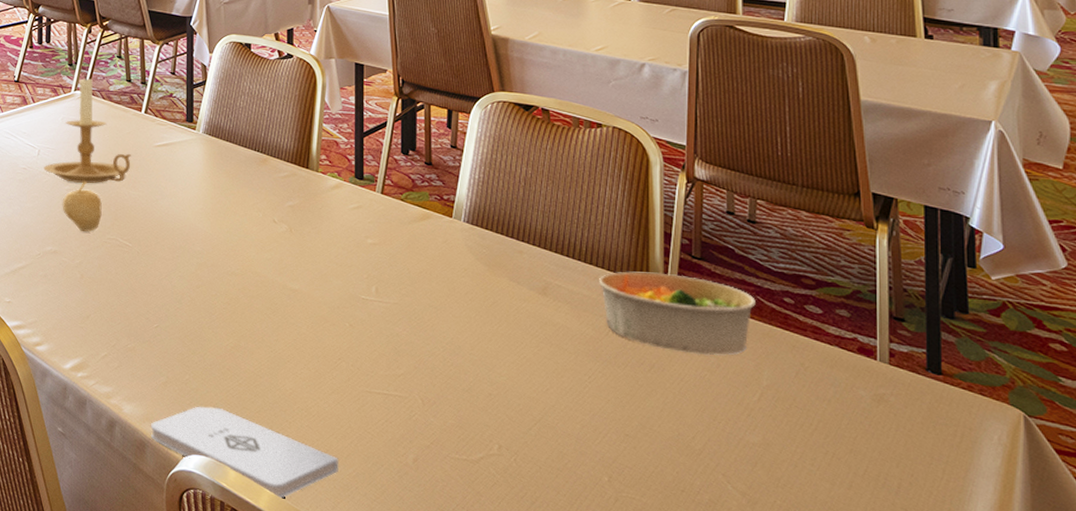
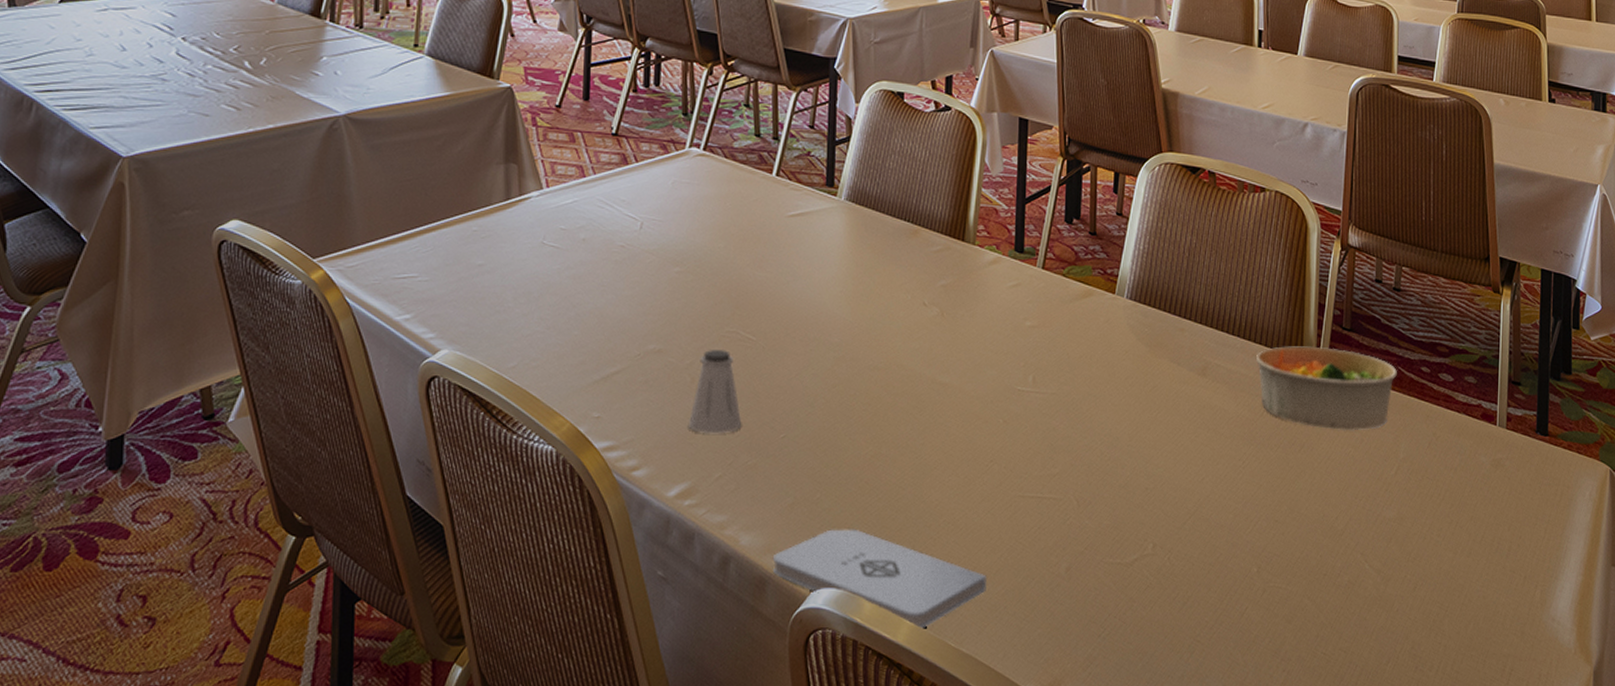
candle holder: present [44,74,131,183] -> none [647,126,758,263]
fruit: present [62,181,102,232] -> none [670,260,720,324]
saltshaker: none [79,253,122,321] -> present [688,350,742,434]

